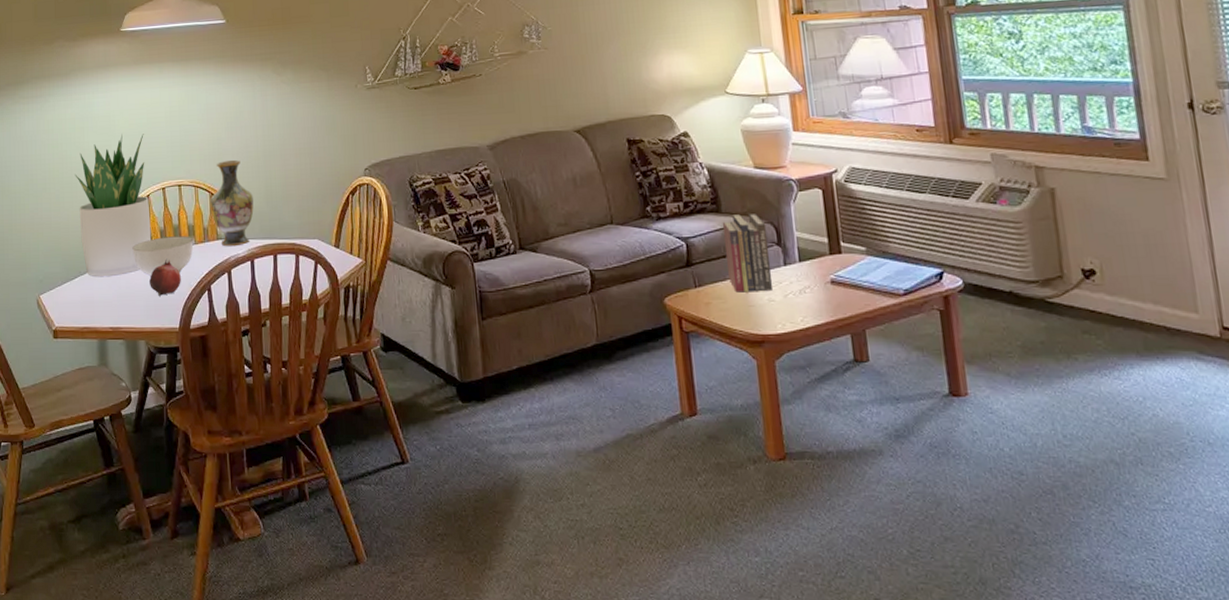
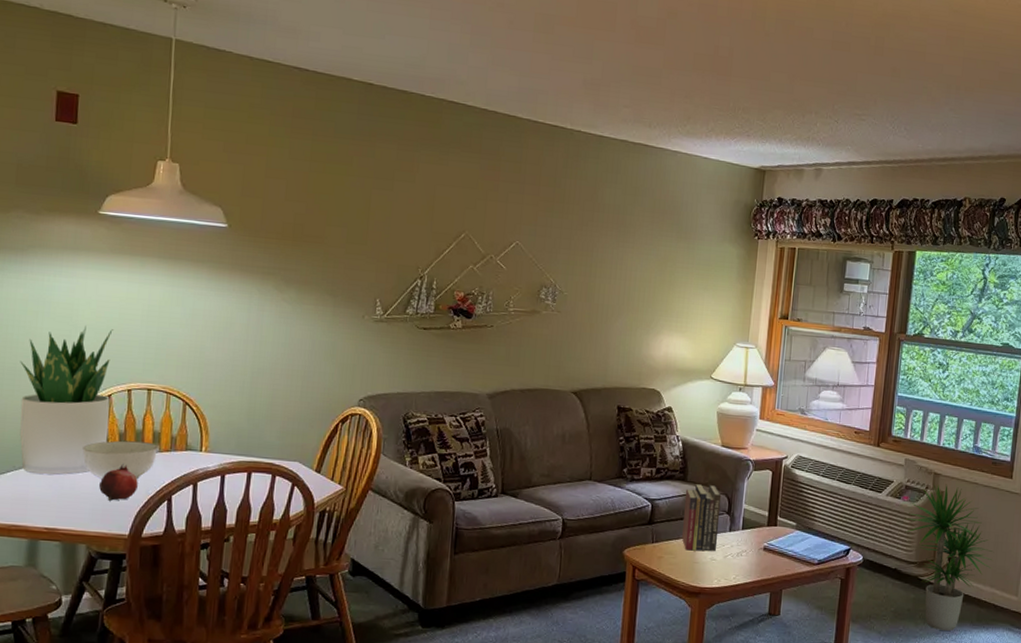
vase: present [209,159,254,247] -> none [182,371,233,460]
potted plant: none [1008,178,1149,366] -> present [905,483,993,631]

